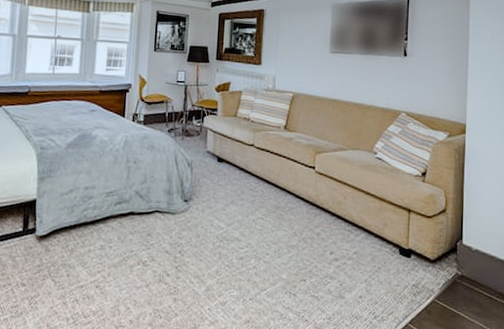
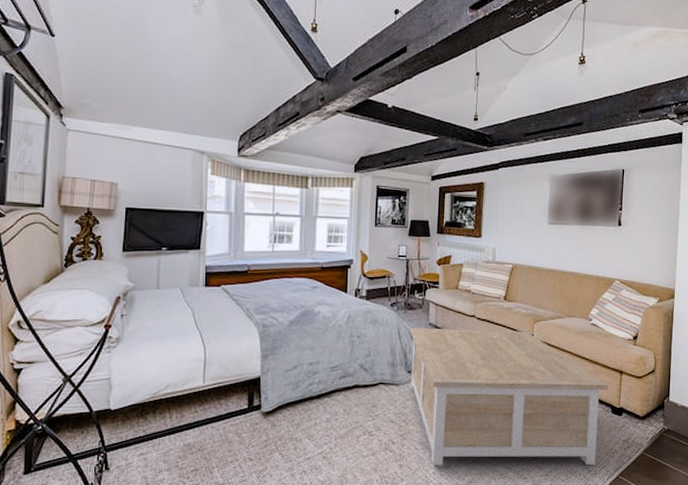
coffee table: none [186,155,395,310] -> present [409,328,608,466]

